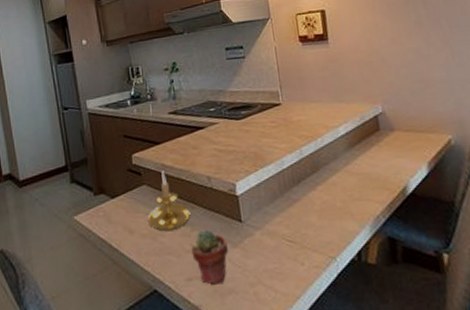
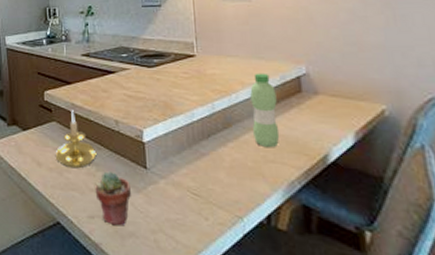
water bottle: none [334,115,364,187] -> present [250,73,280,148]

